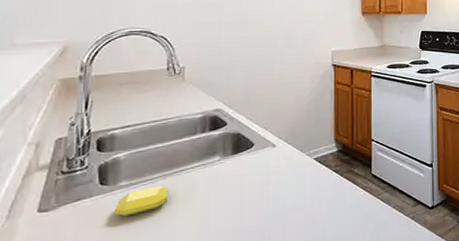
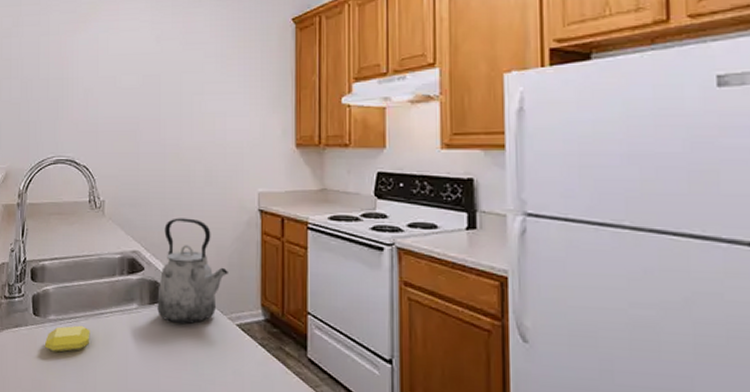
kettle: none [240,76,307,167] -> present [157,218,228,325]

